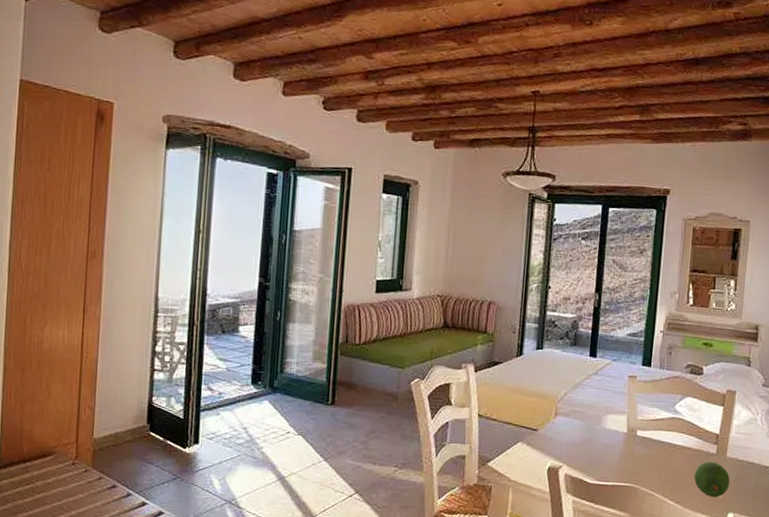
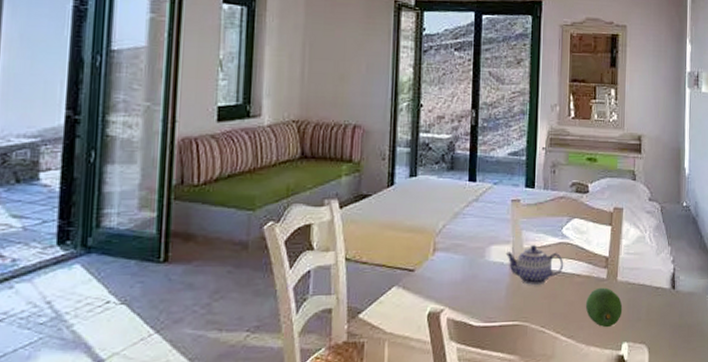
teapot: none [620,418,676,453] -> present [505,245,564,285]

